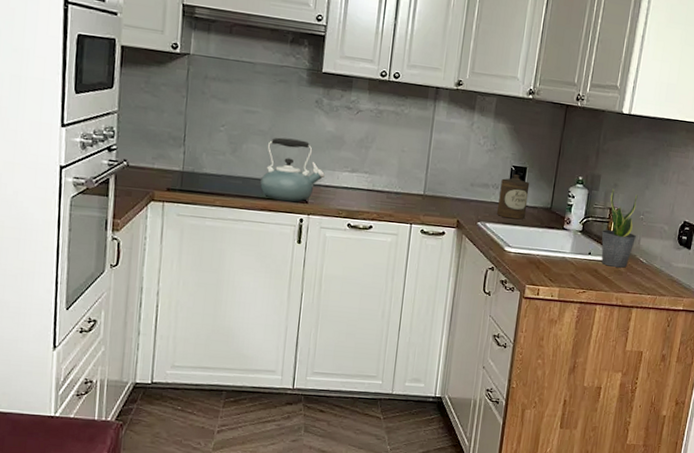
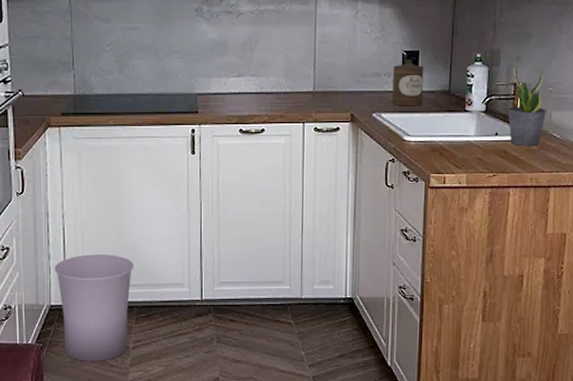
waste bin: none [143,334,227,444] -> present [54,254,133,362]
kettle: present [260,137,325,203] -> none [150,50,212,114]

